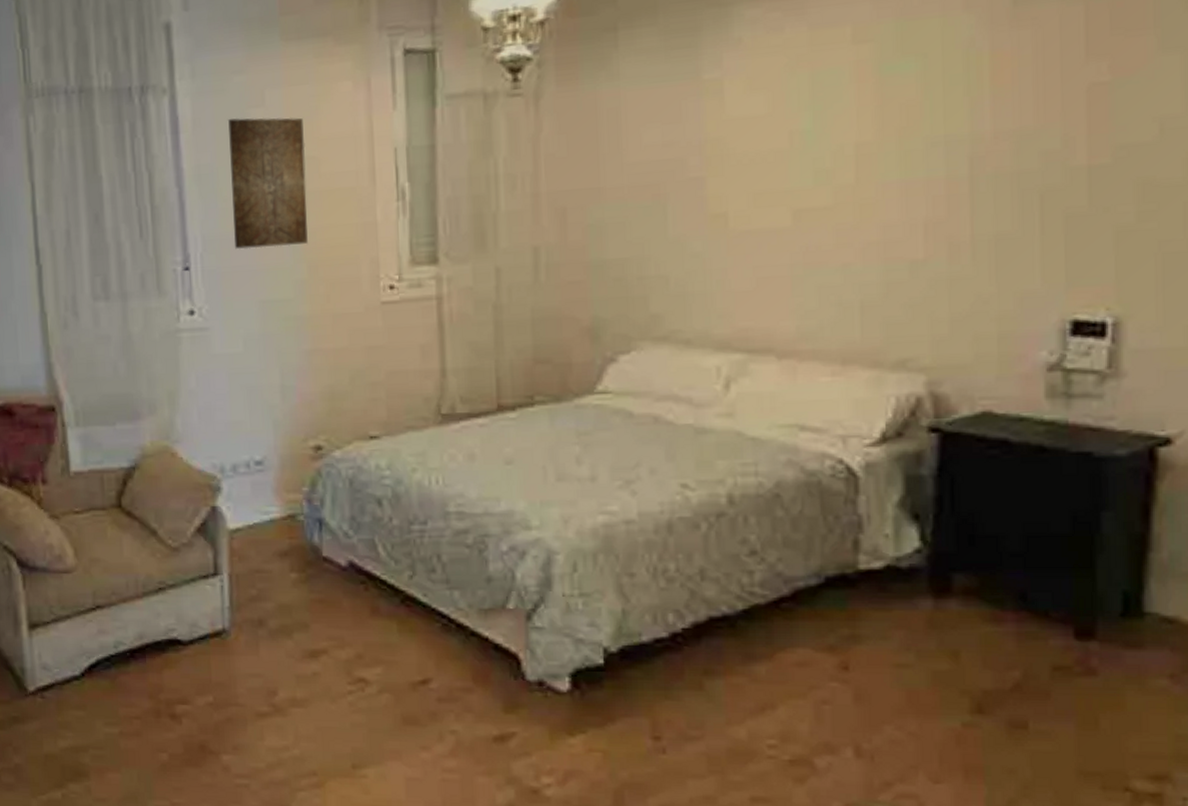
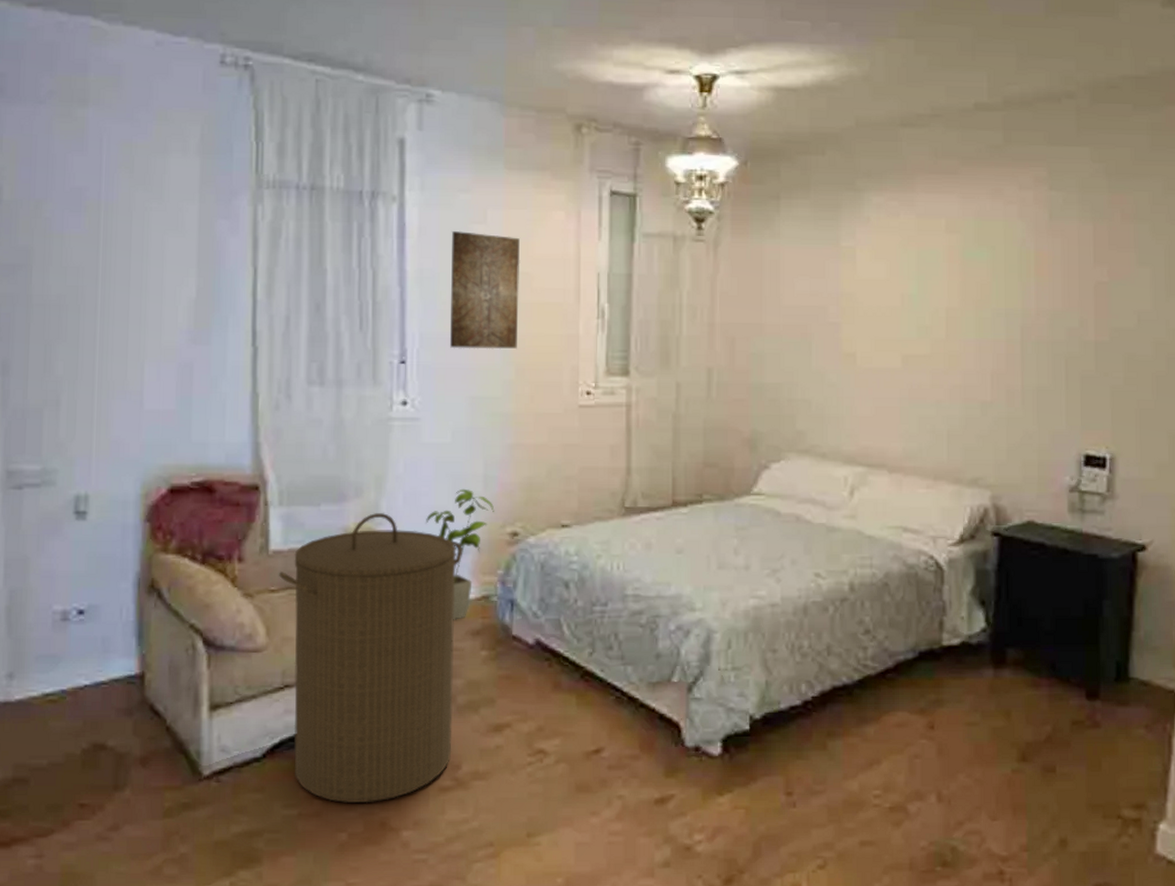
laundry hamper: none [80,429,267,726] -> present [278,512,462,804]
house plant: none [223,401,295,541] -> present [426,488,495,620]

